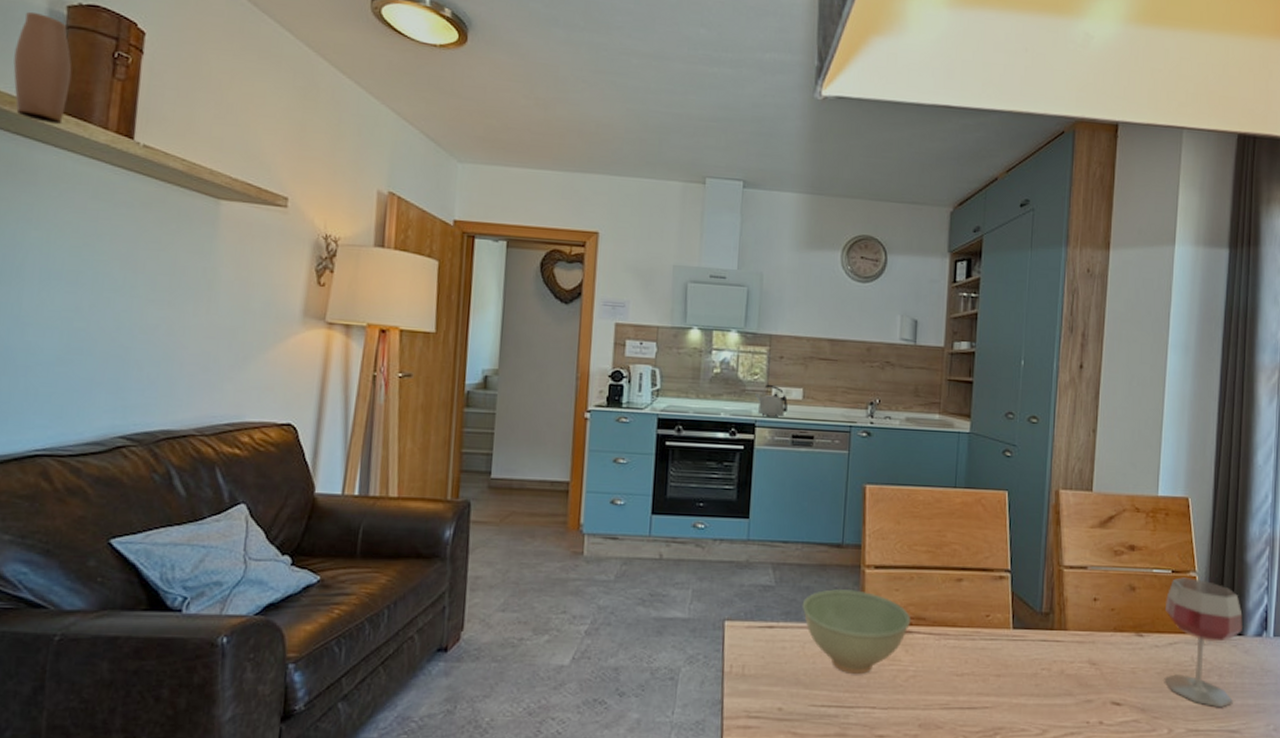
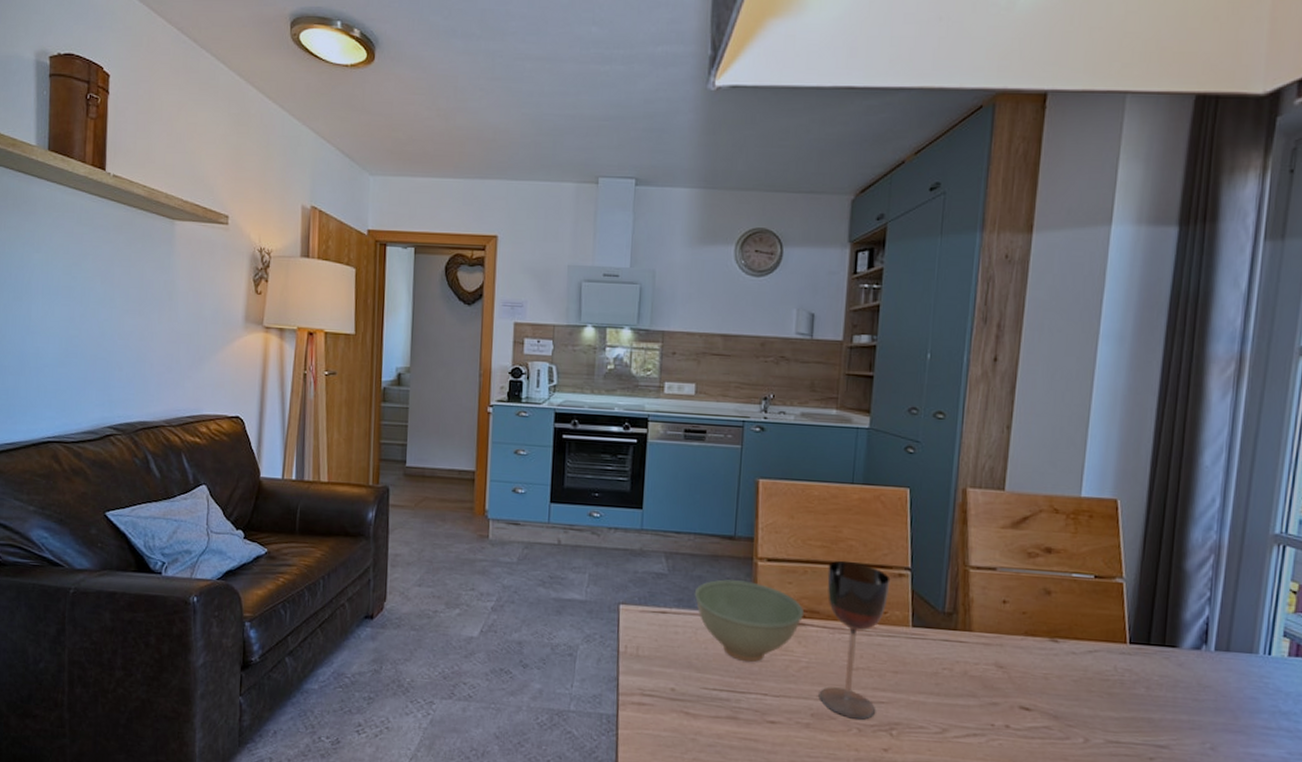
vase: present [13,12,72,124] -> none [13,65,56,160]
kettle: present [754,384,789,417] -> none [647,379,681,412]
wineglass: none [926,565,992,727] -> present [819,560,891,720]
wineglass: present [1164,577,1243,708] -> none [1081,583,1178,722]

